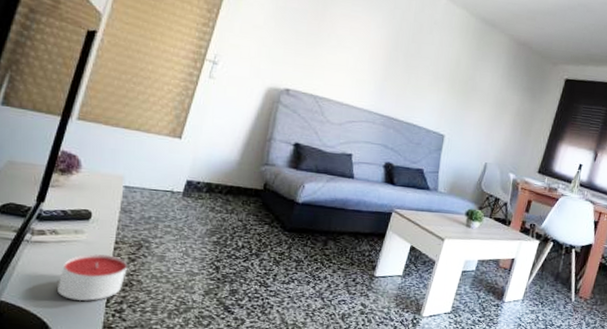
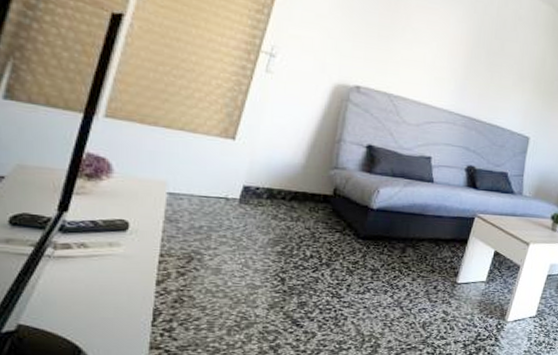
candle: present [58,254,128,302] -> none [91,269,177,321]

